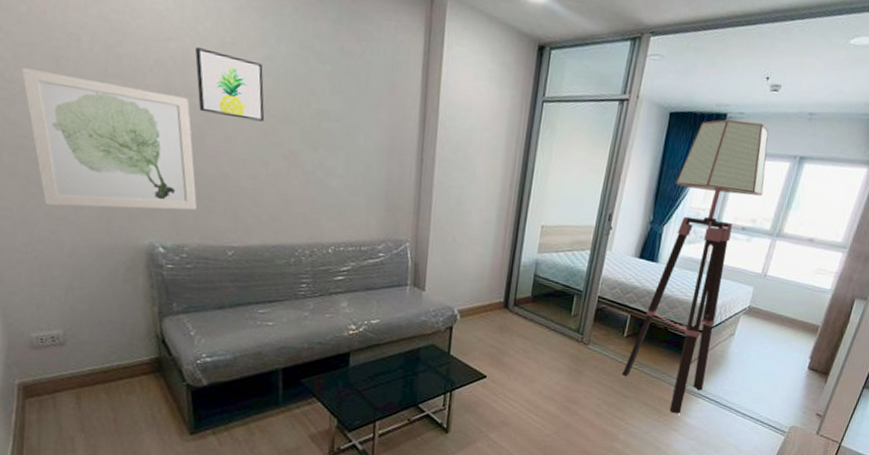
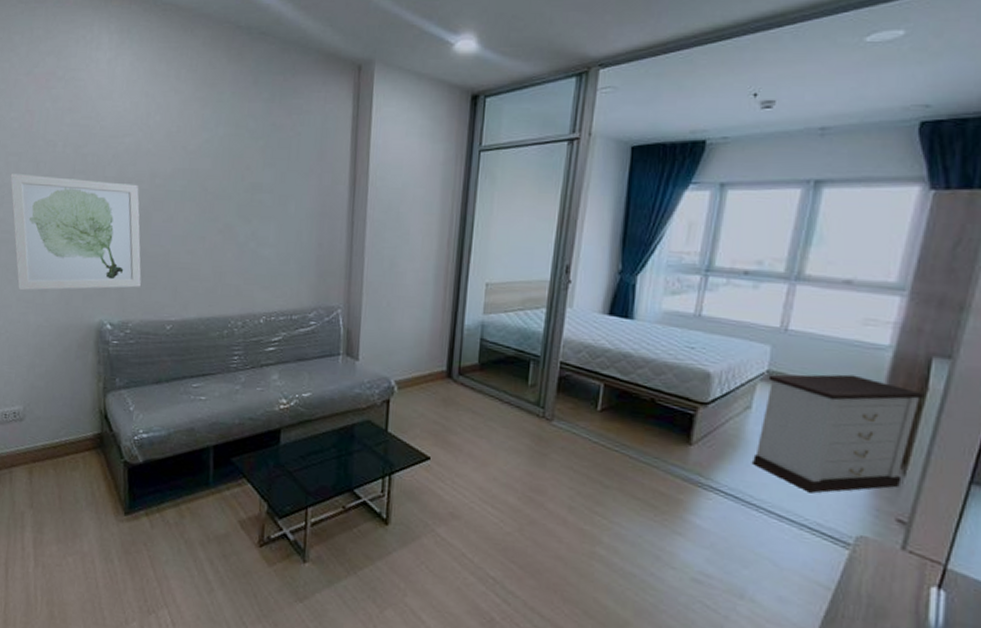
wall art: present [195,47,265,122] -> none [146,139,203,200]
floor lamp: present [622,119,769,414] -> none [600,146,768,513]
nightstand: none [730,310,847,397] -> present [753,374,925,494]

